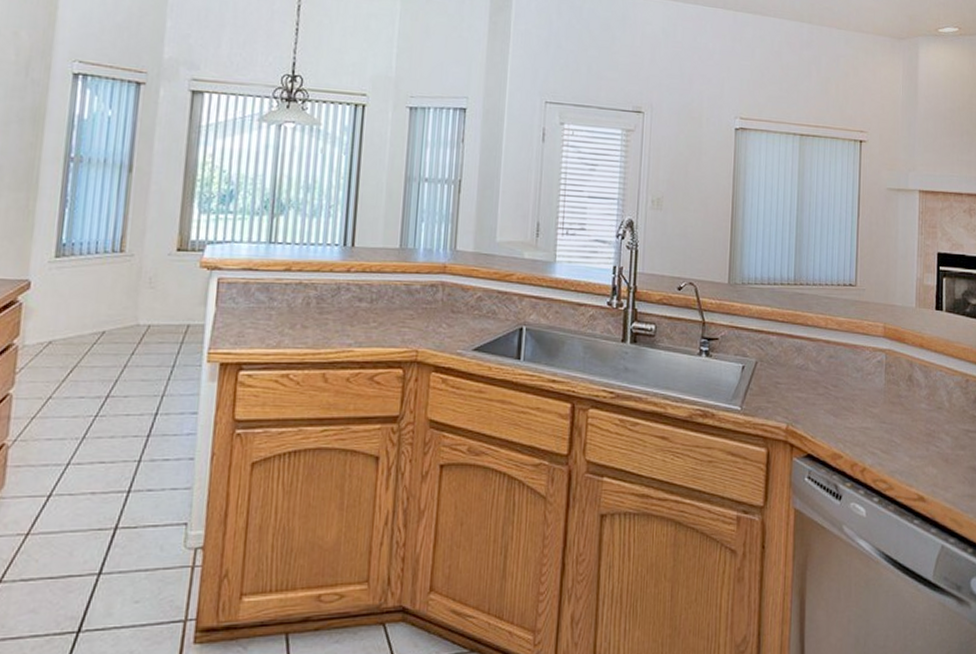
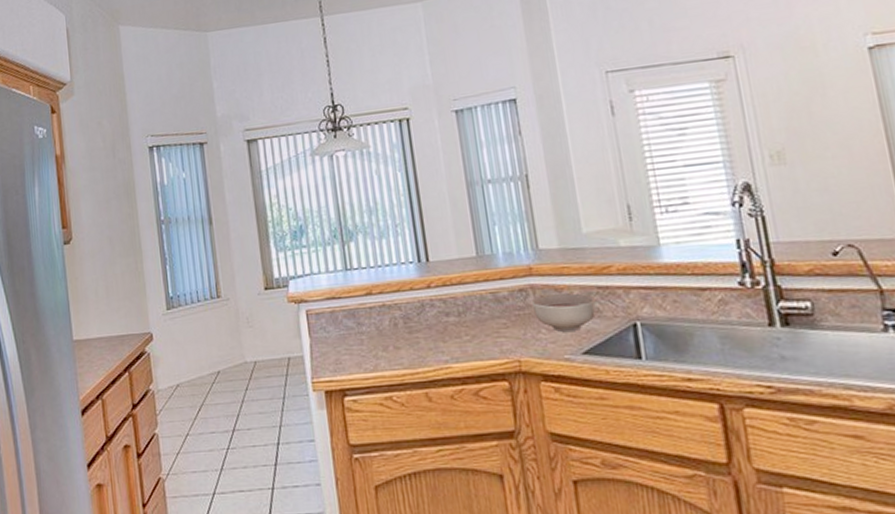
bowl: none [439,293,494,328] -> present [531,293,596,332]

